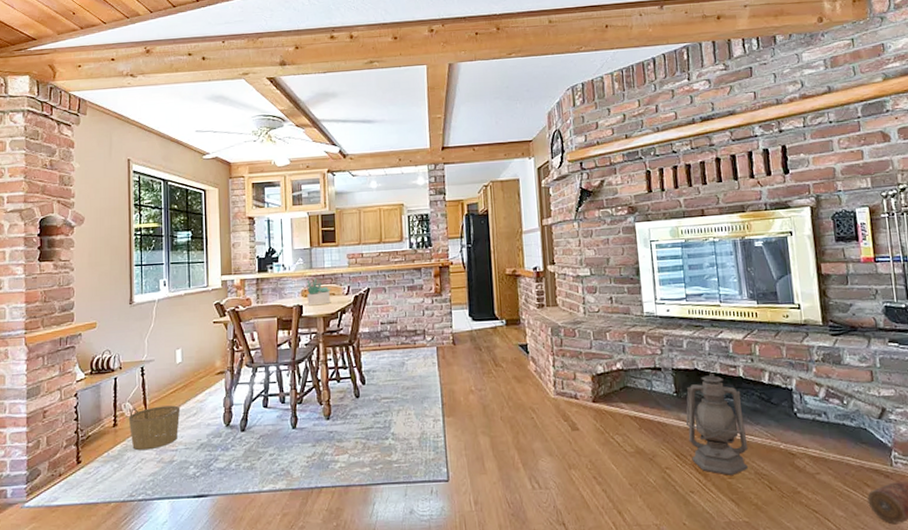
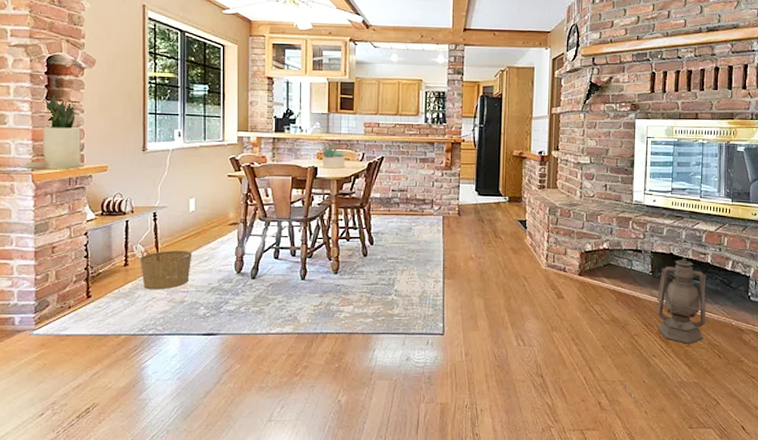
planter: none [12,257,76,333] -> present [18,96,86,170]

